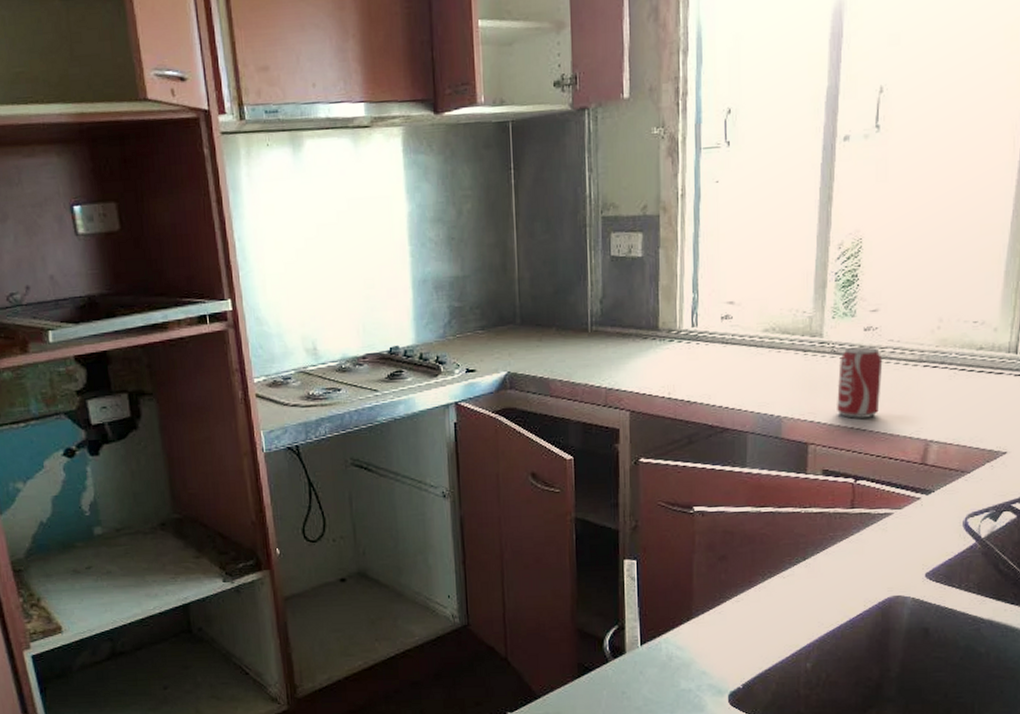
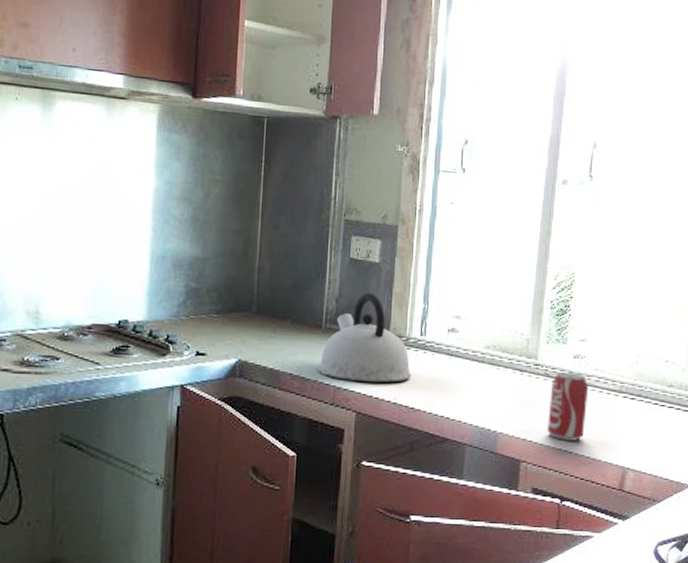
kettle: none [587,289,685,381] -> present [318,292,412,383]

